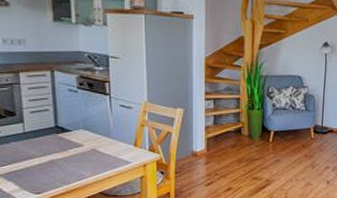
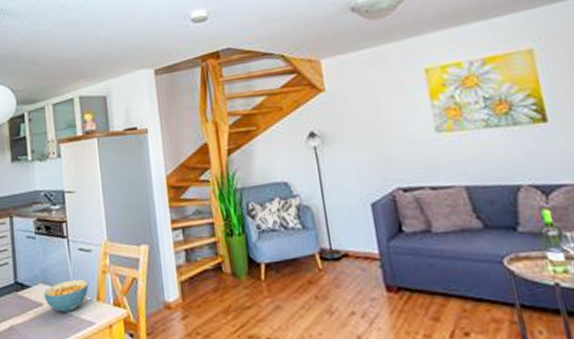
cereal bowl: none [85,129,128,153] -> present [44,279,89,313]

